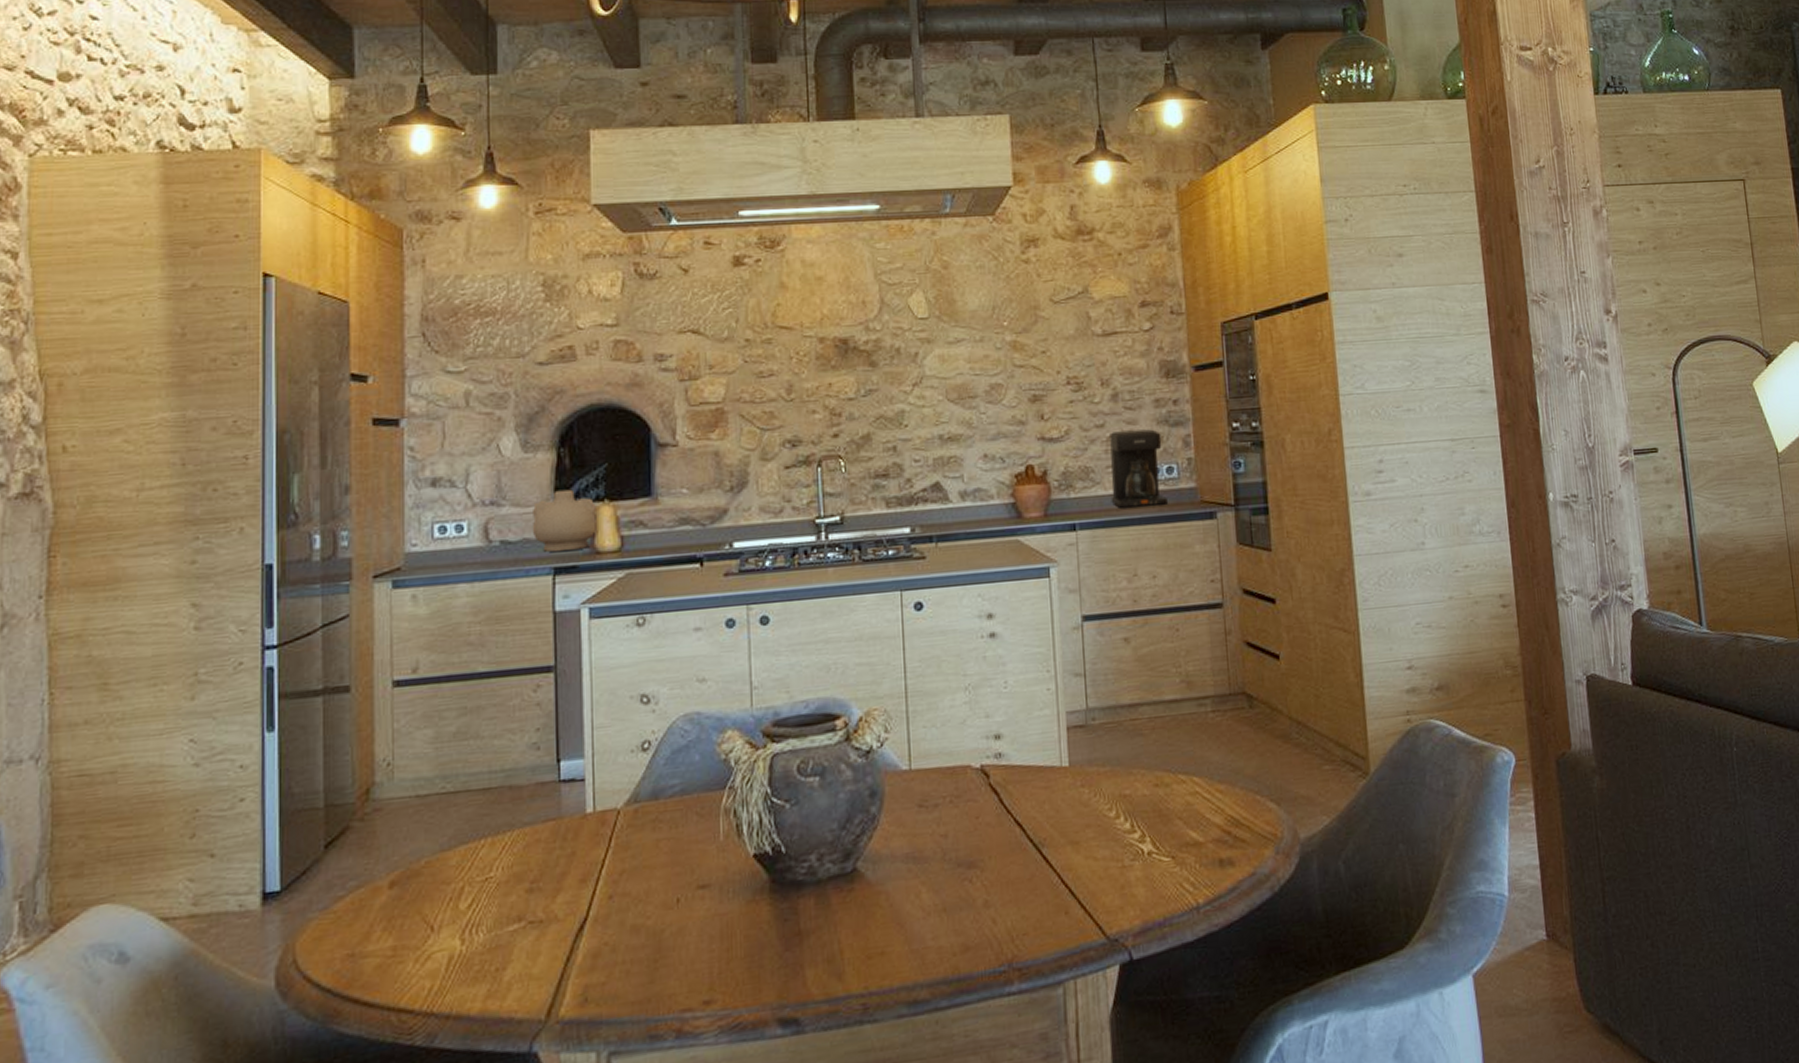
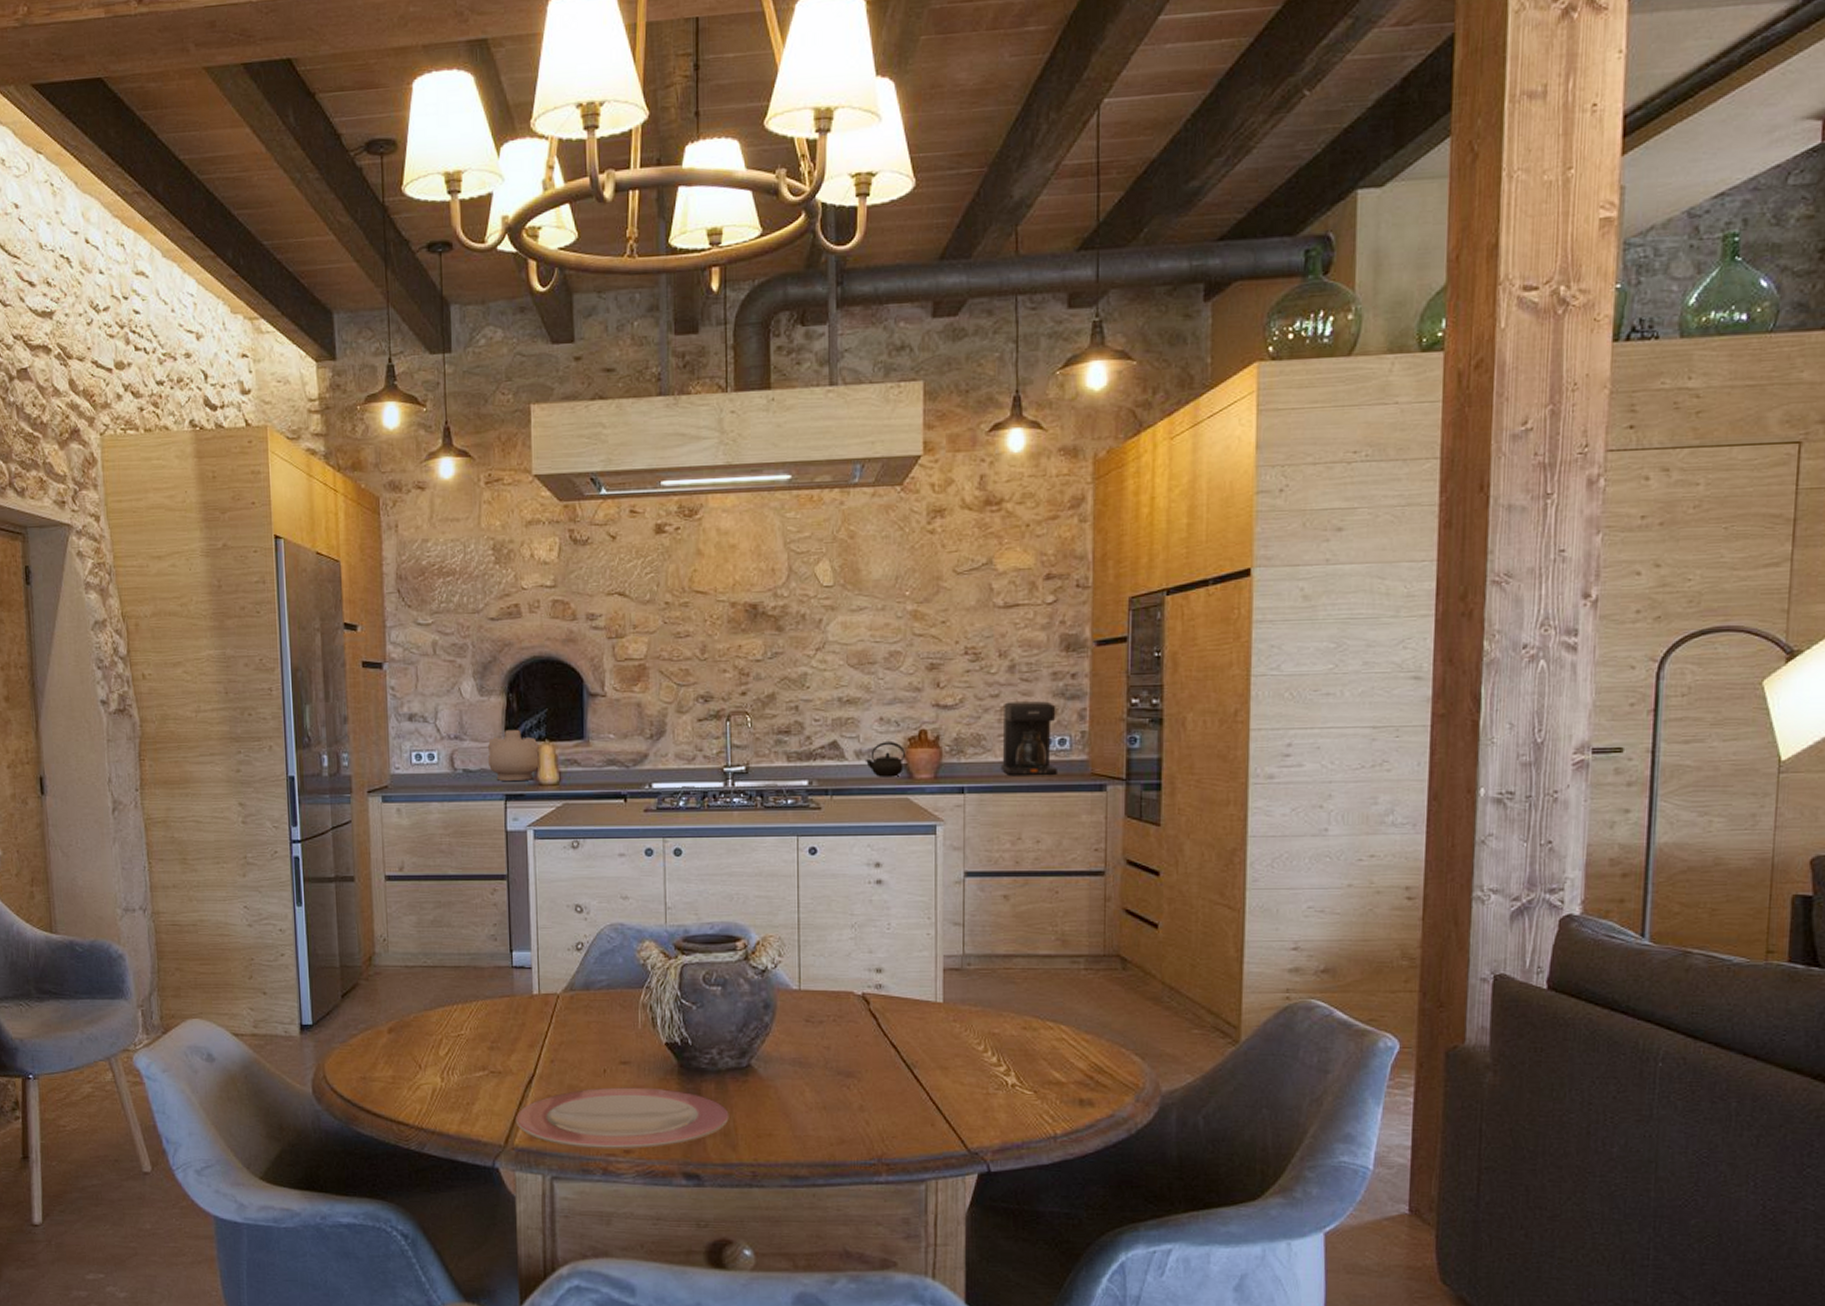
plate: none [562,913,833,1008] -> present [516,1087,729,1150]
kettle: none [972,479,1013,520] -> present [866,742,905,779]

